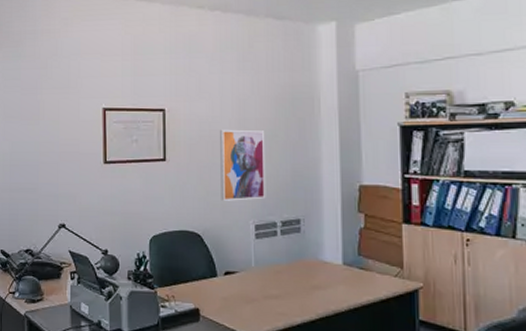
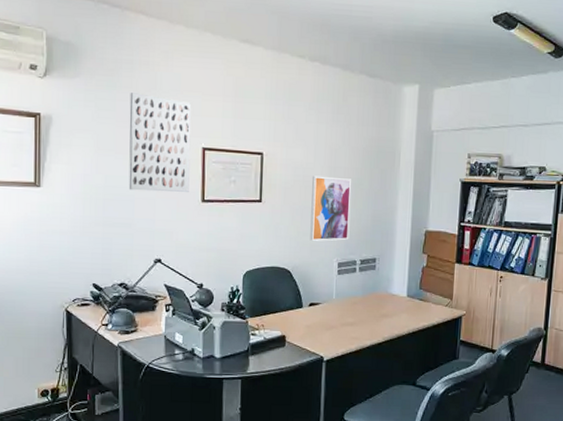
wall art: none [33,60,92,155] -> present [128,93,192,192]

